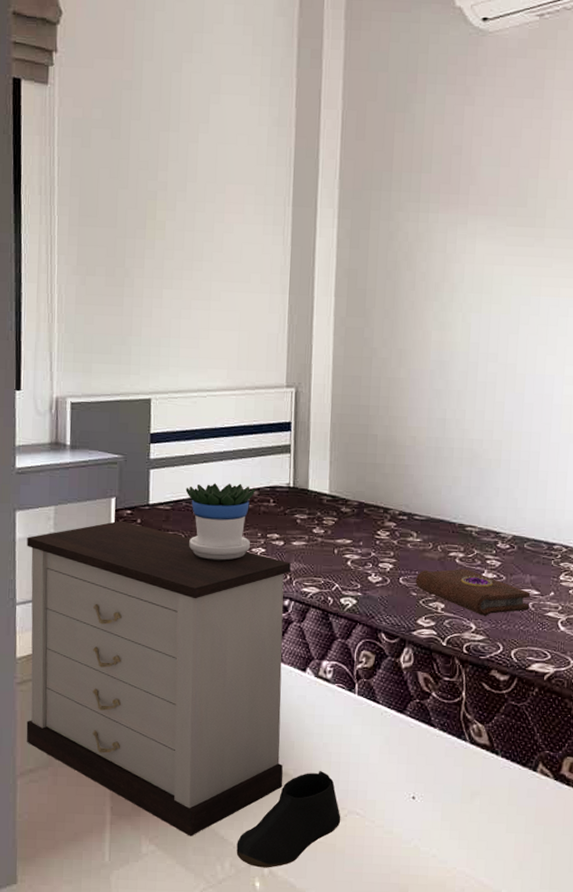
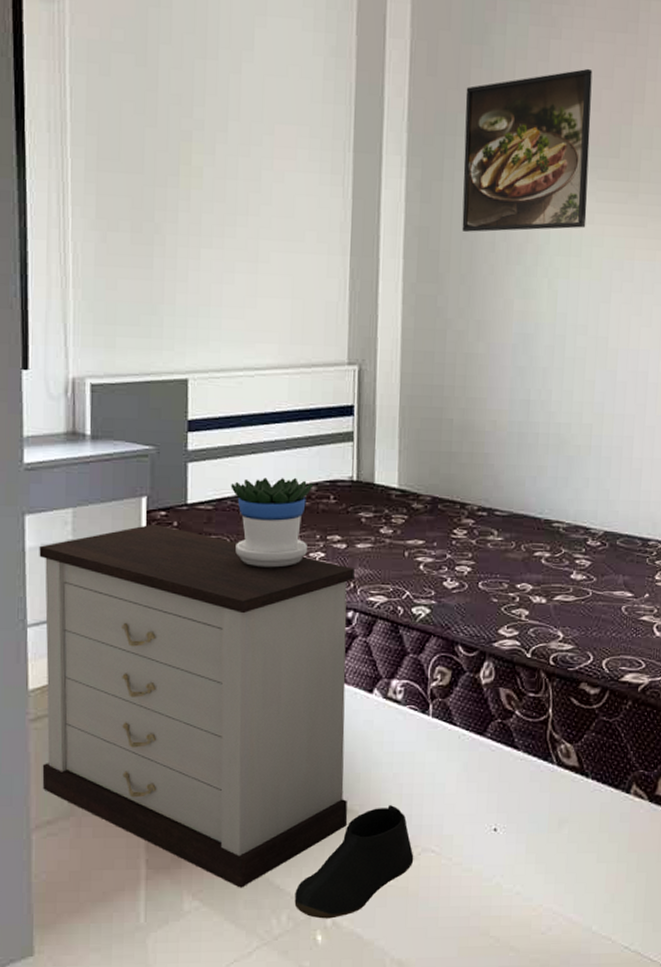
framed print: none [386,130,502,273] -> present [462,68,593,232]
book: present [415,569,531,616] -> none [496,570,624,622]

